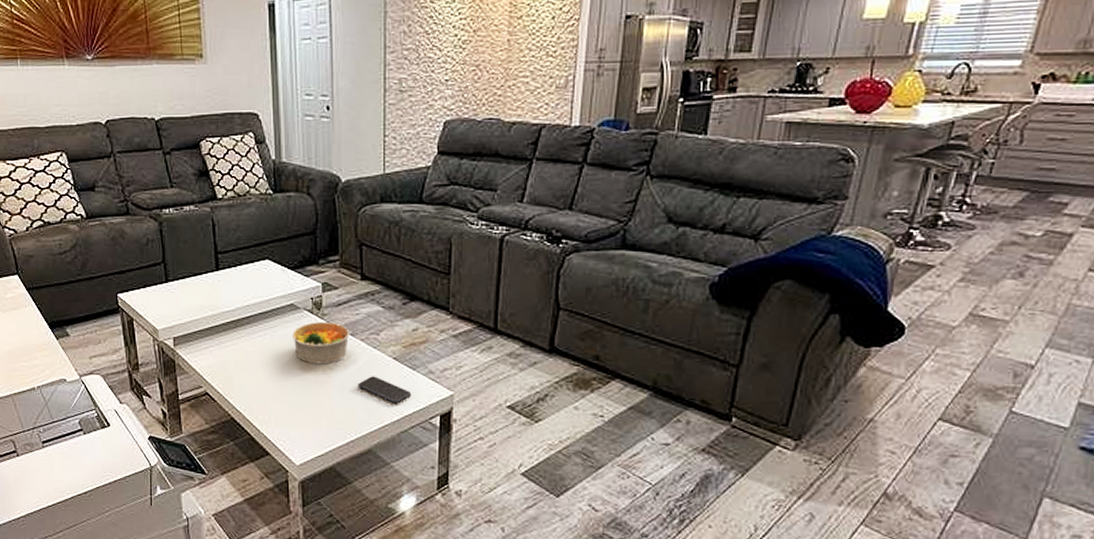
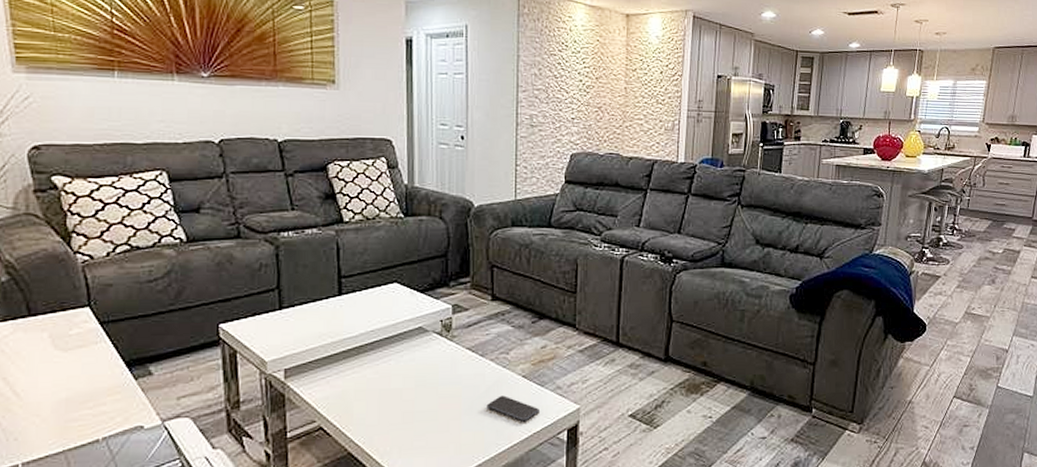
bowl: present [292,322,350,365] -> none [420,344,480,388]

